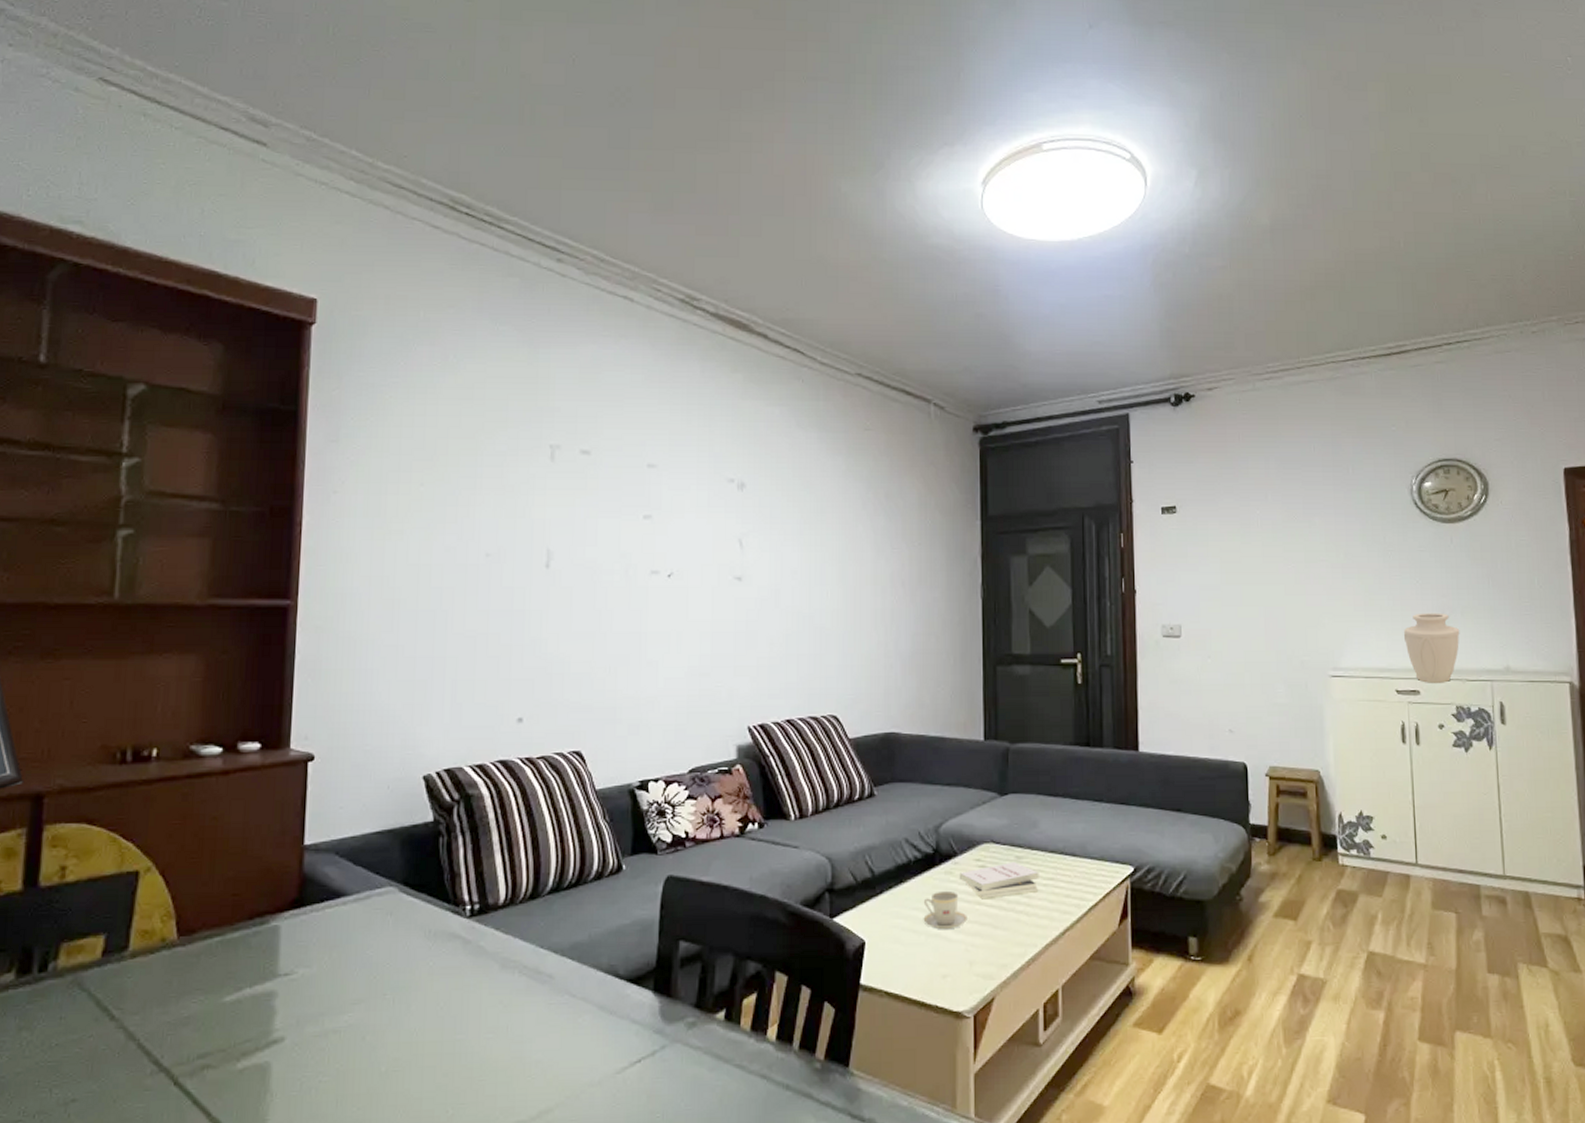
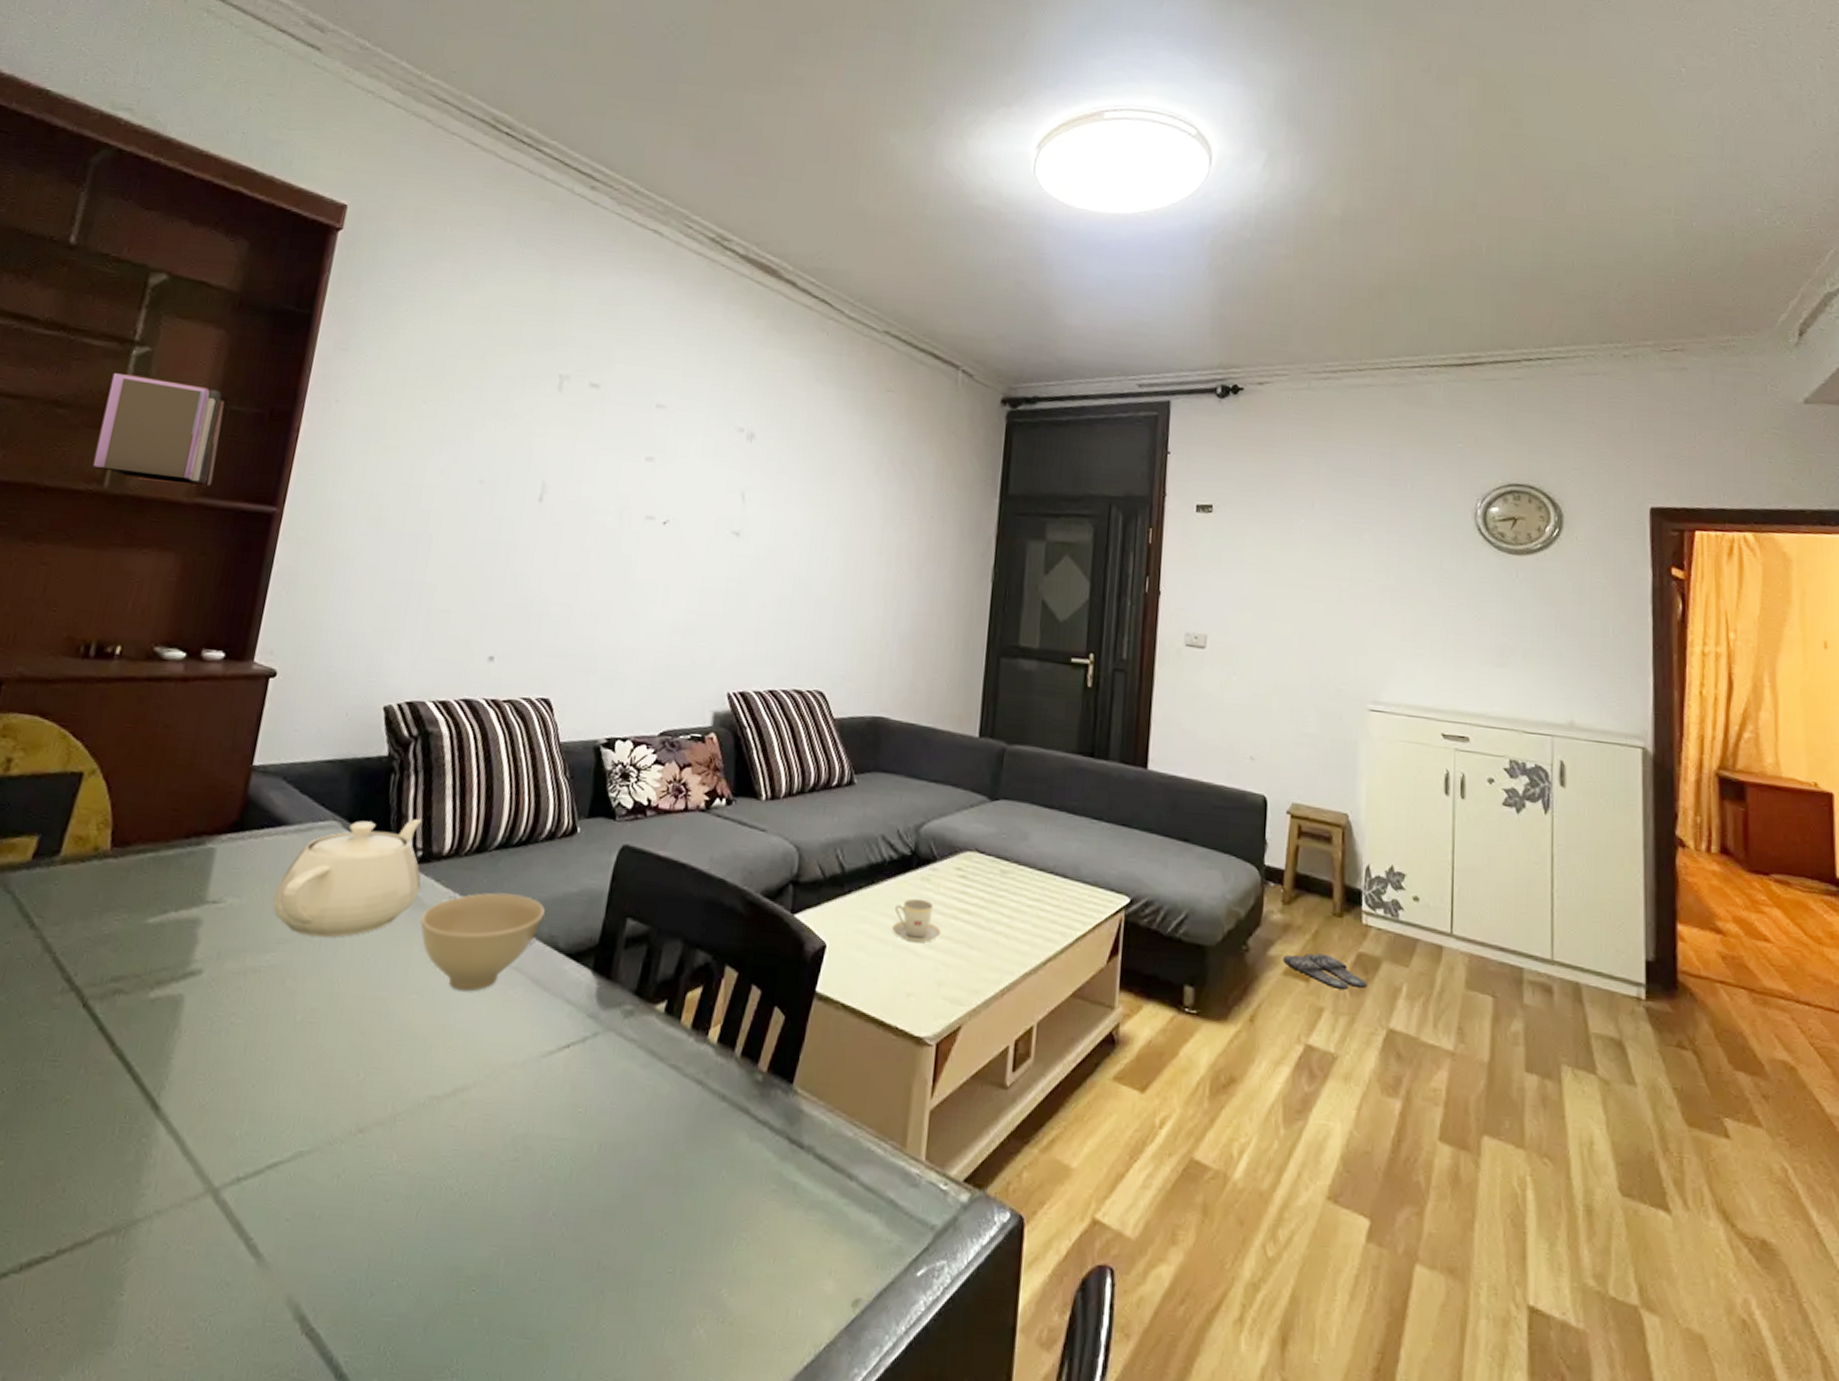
books: none [101,487,223,587] -> present [93,373,225,487]
teapot: none [343,874,483,994] -> present [272,818,422,938]
bowl: none [485,932,602,1025] -> present [419,892,545,992]
books: present [960,861,1039,900] -> none [937,875,1025,914]
slippers: none [1273,894,1347,923] -> present [1284,953,1367,989]
vase: present [1404,613,1460,684] -> none [1456,651,1520,733]

